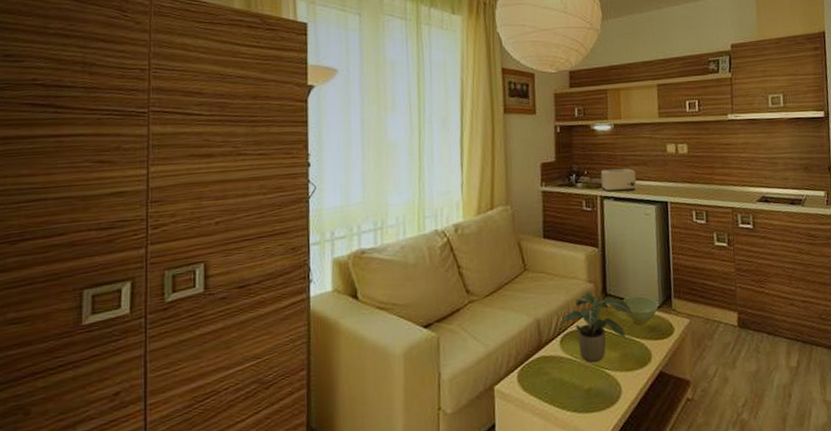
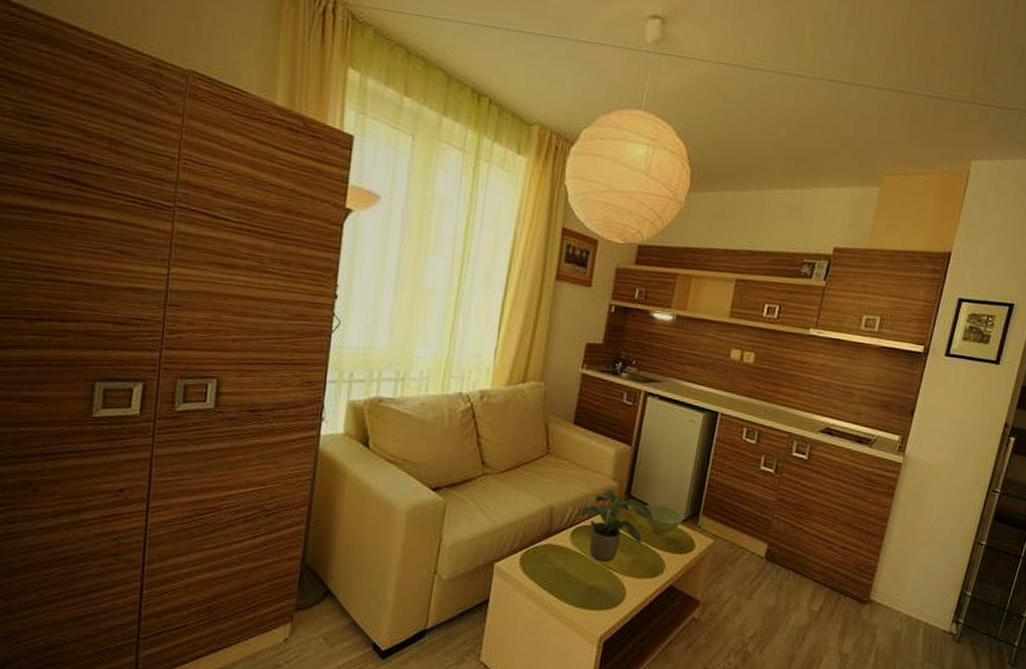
toaster: present [600,168,637,192] -> none [648,363,690,393]

